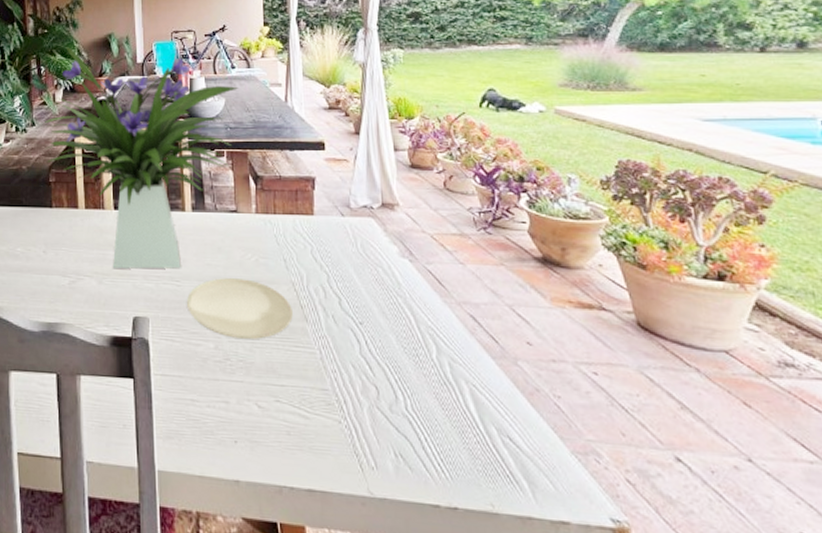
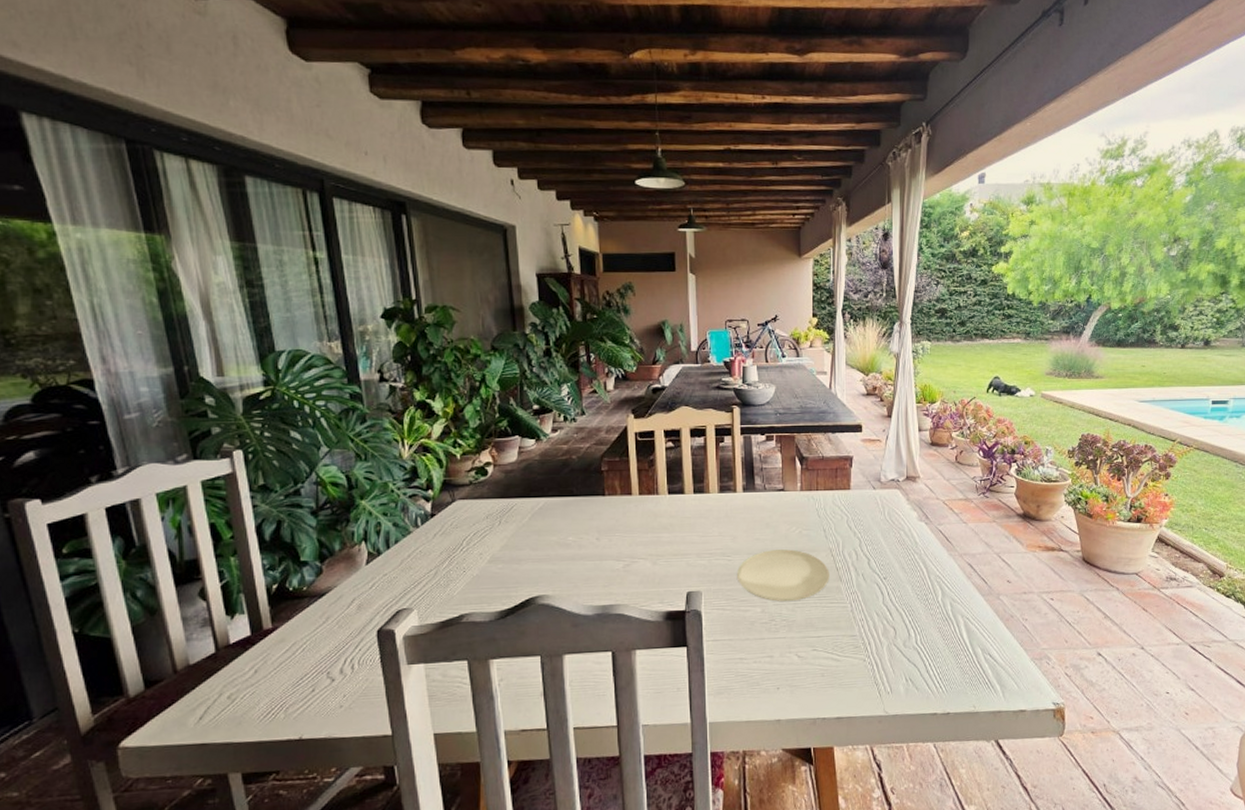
flower arrangement: present [44,47,238,269] -> none [595,334,788,549]

